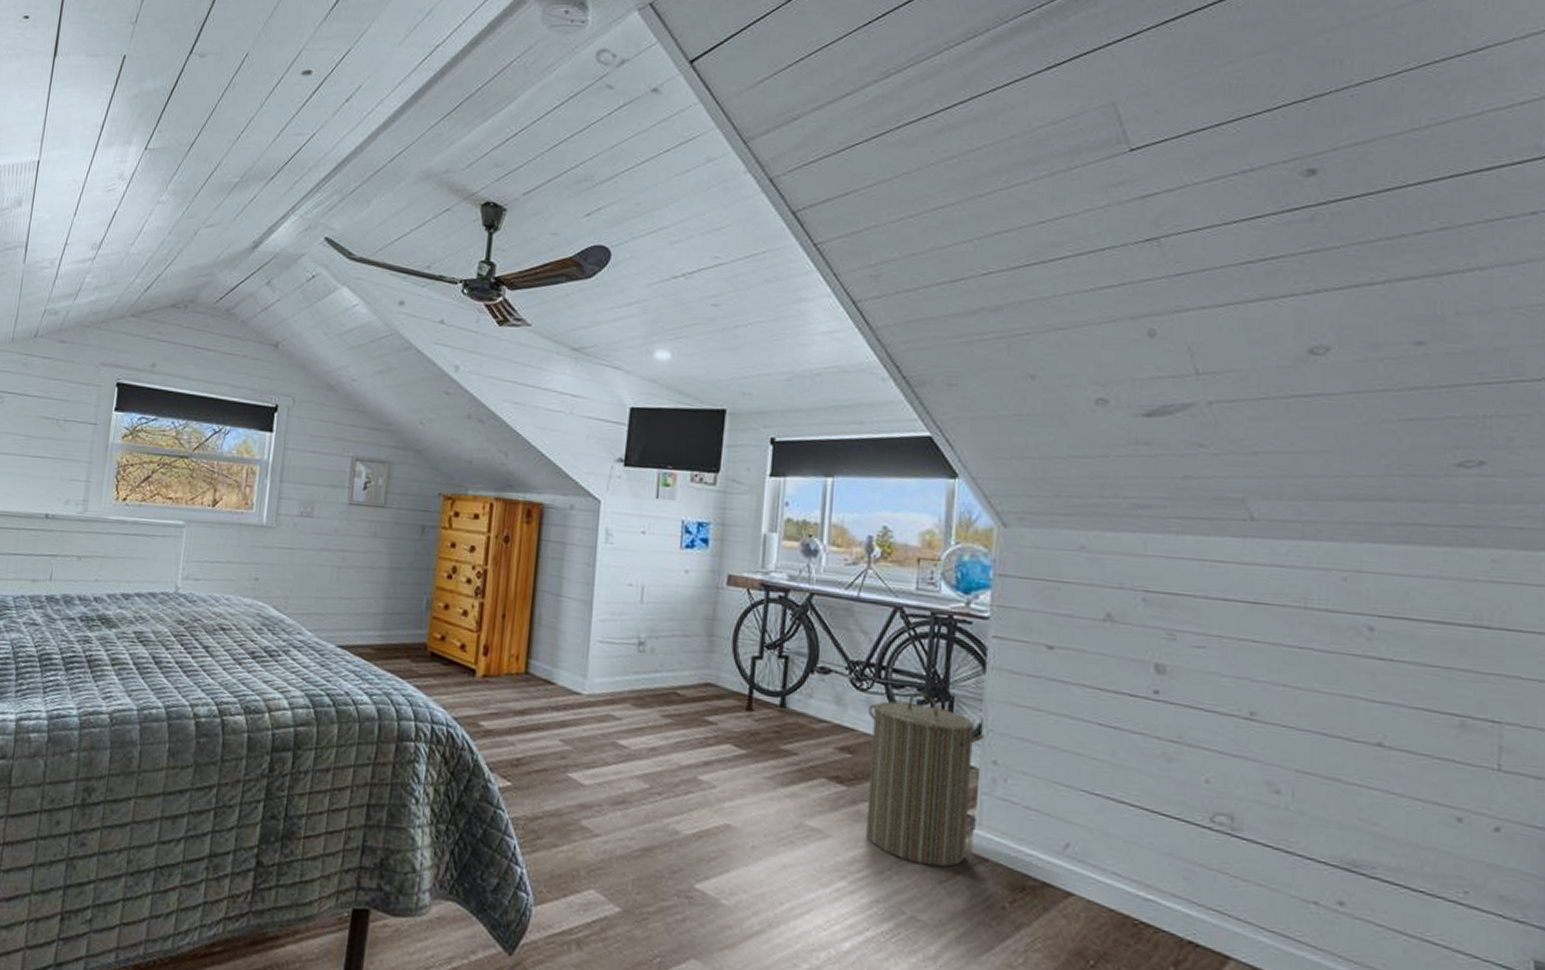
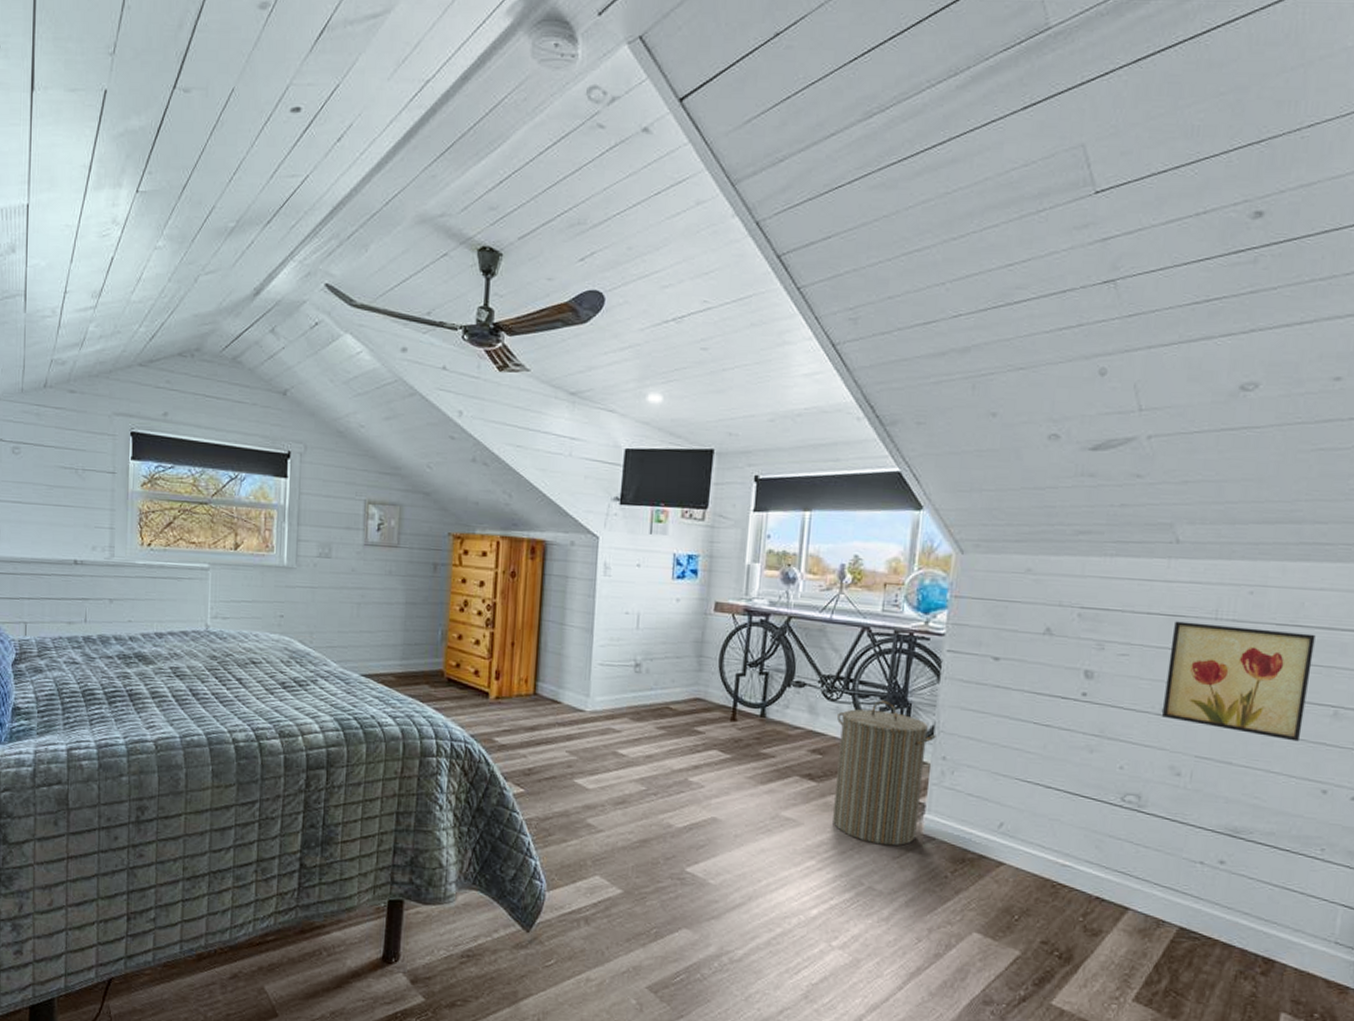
wall art: none [1252,609,1427,757] -> present [1162,621,1316,742]

